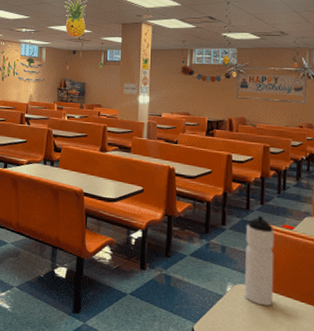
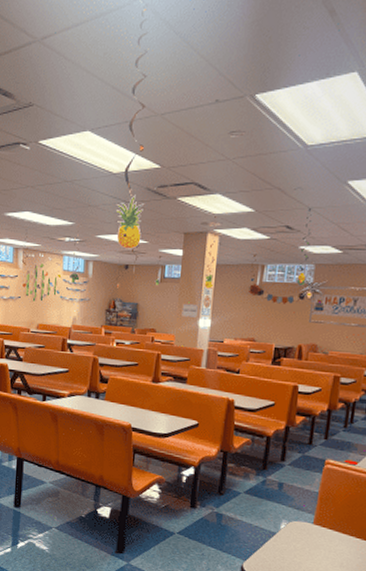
water bottle: present [245,215,275,307] -> none [299,450,337,543]

